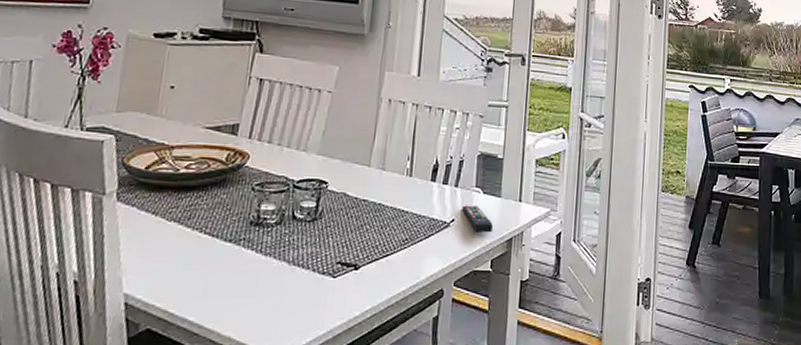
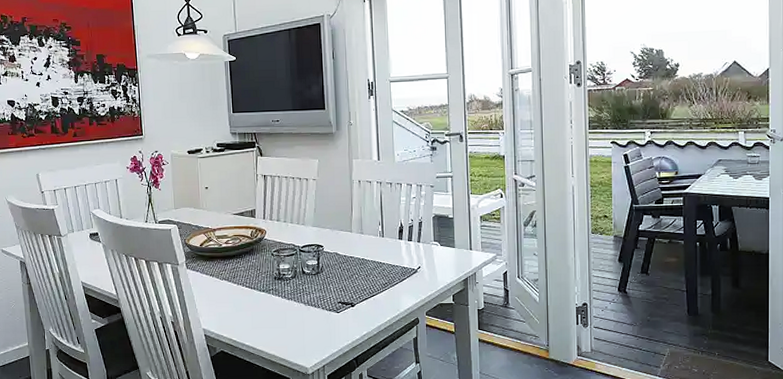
remote control: present [462,205,493,233] -> none [425,255,451,275]

